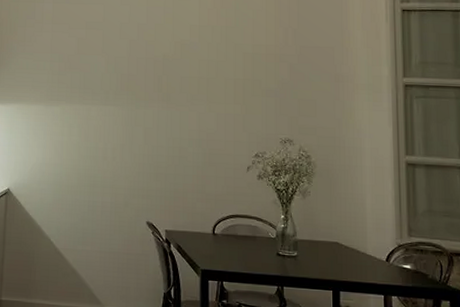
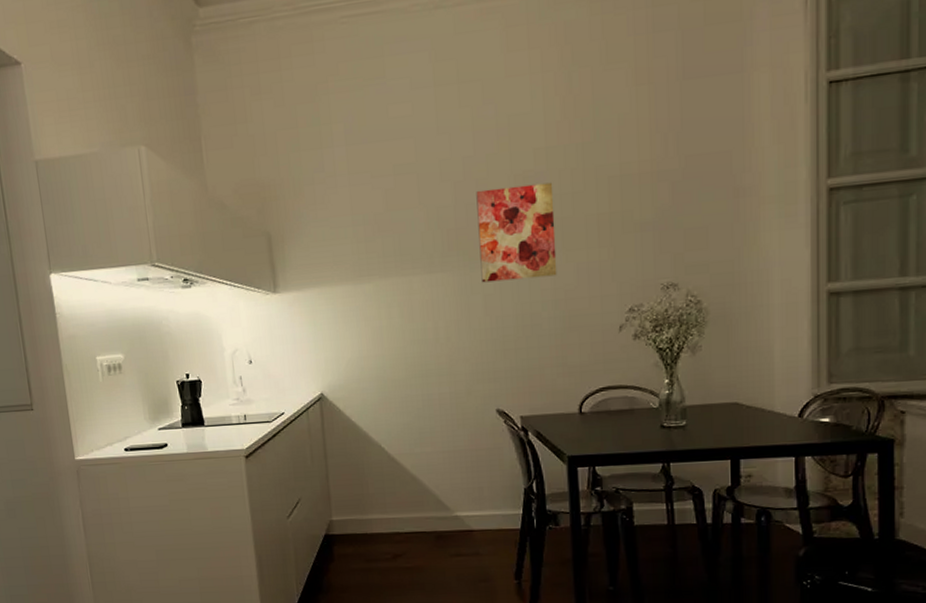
wall art: none [144,49,203,121] -> present [476,182,557,283]

